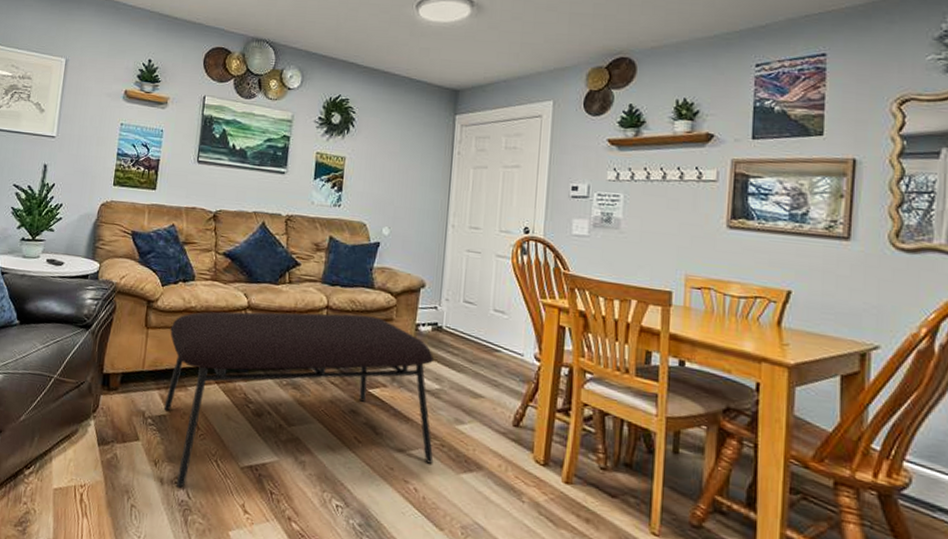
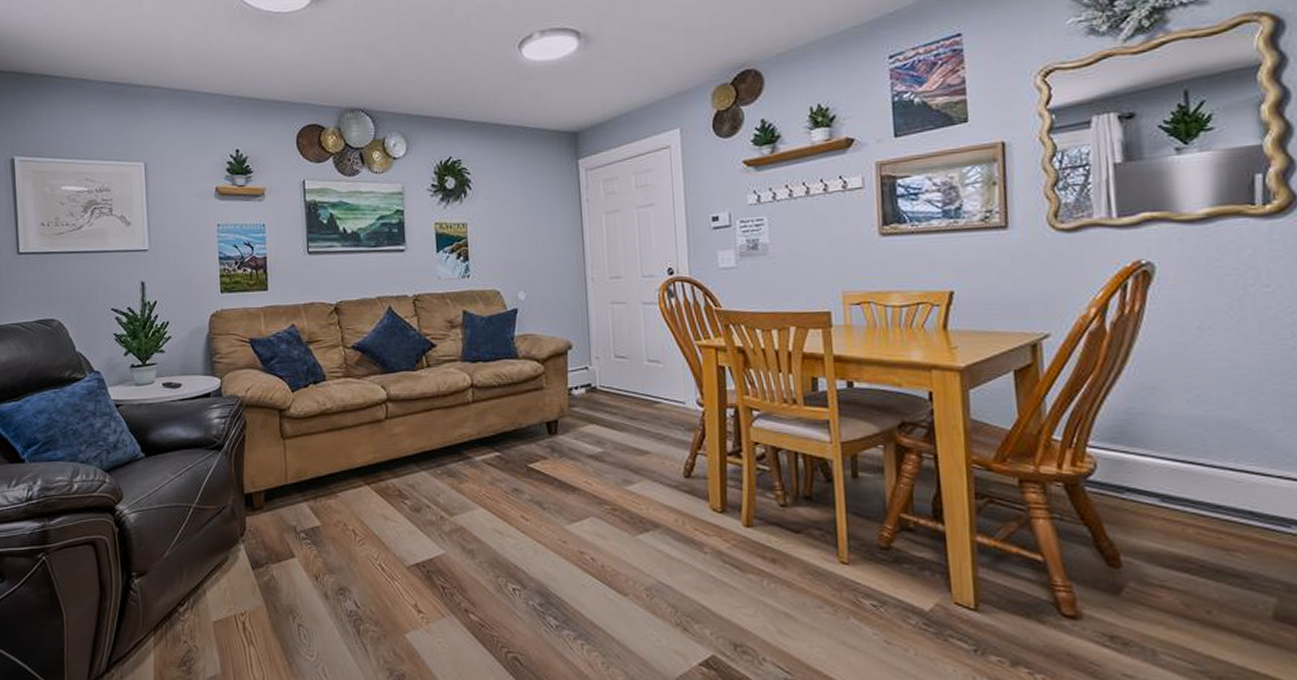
coffee table: present [163,311,435,488] -> none [308,388,607,598]

